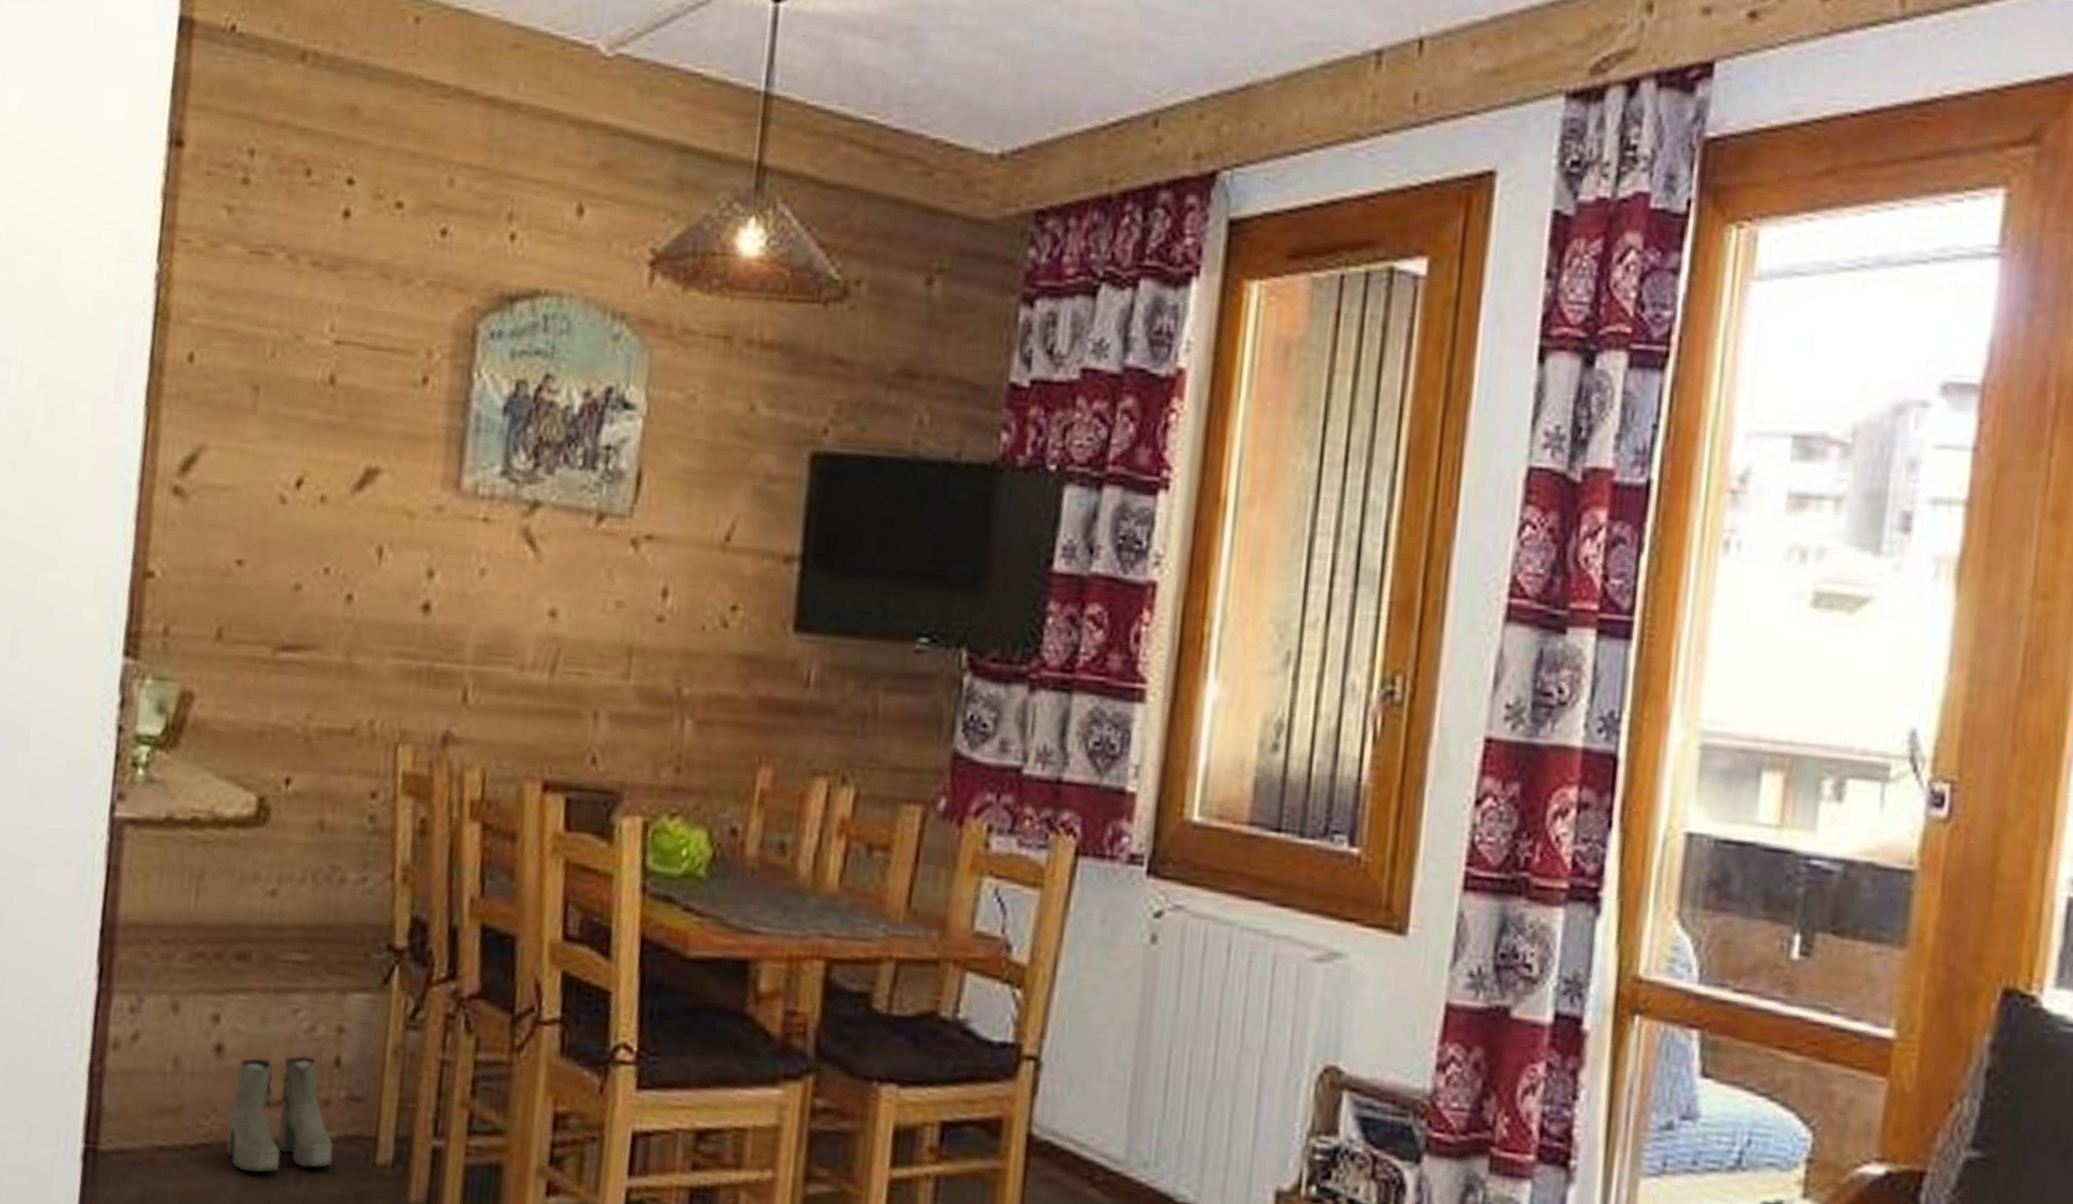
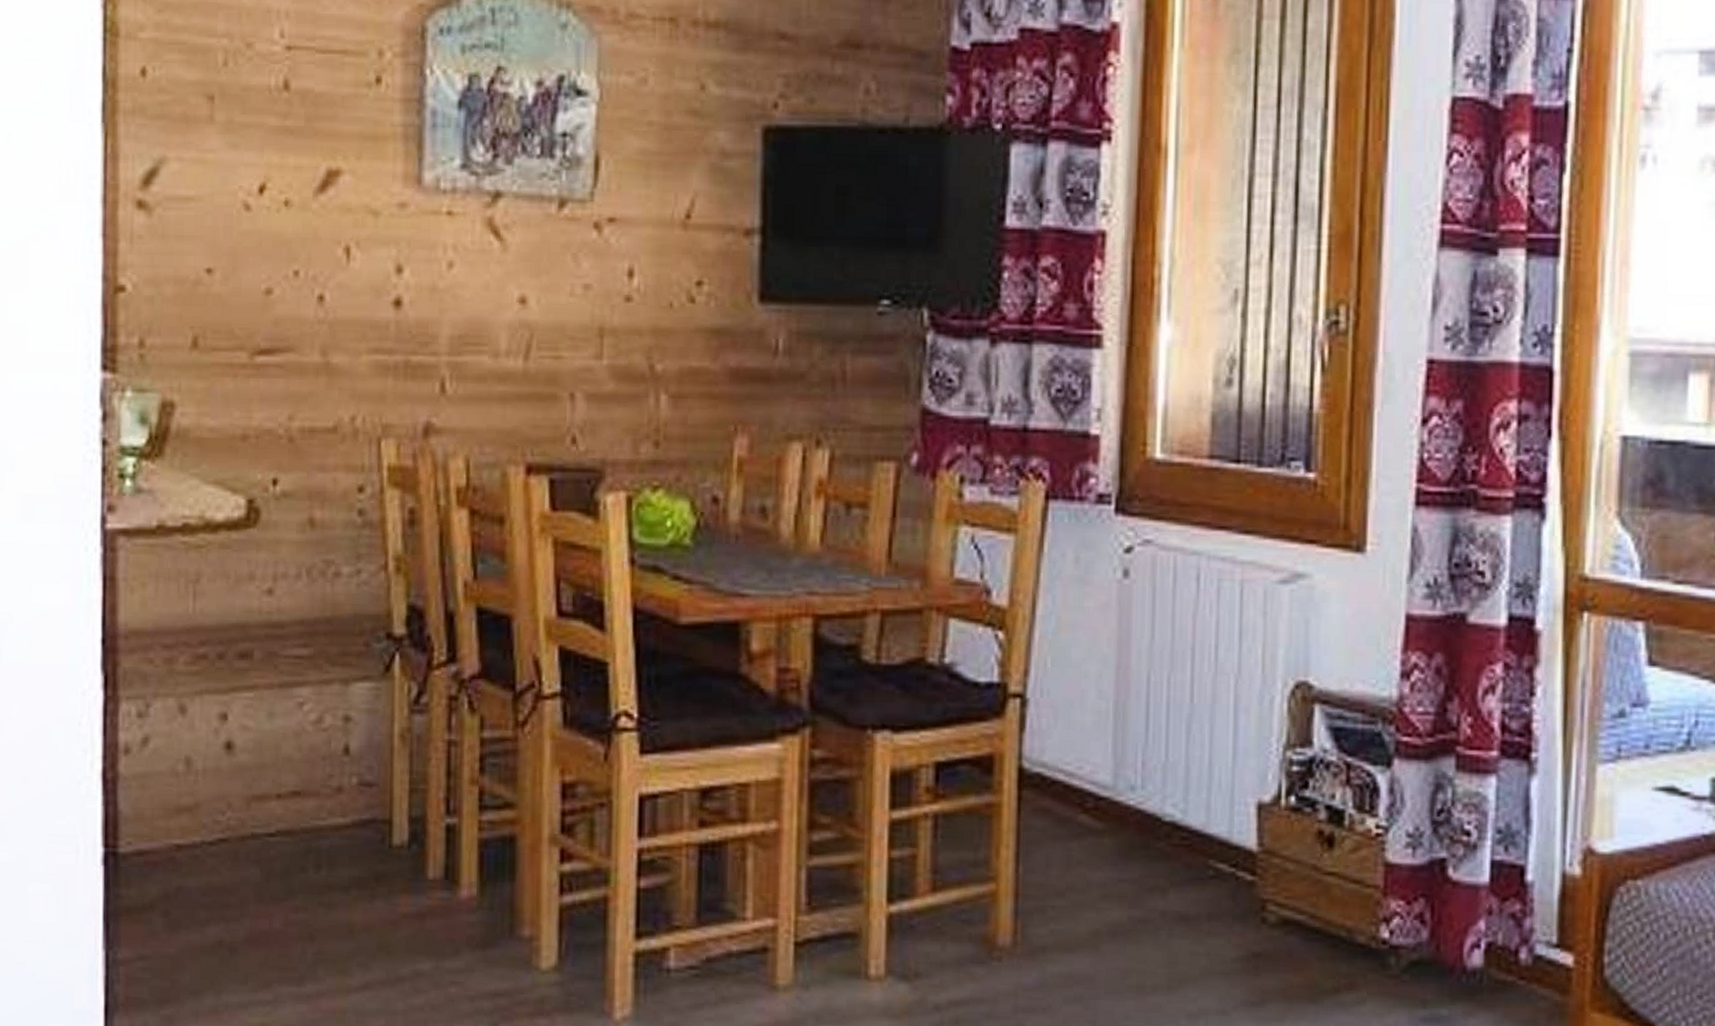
boots: present [226,1056,333,1173] -> none [242,747,349,863]

